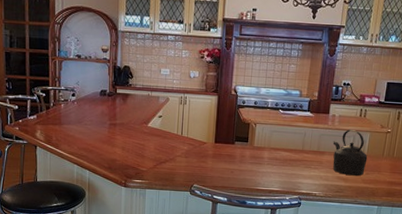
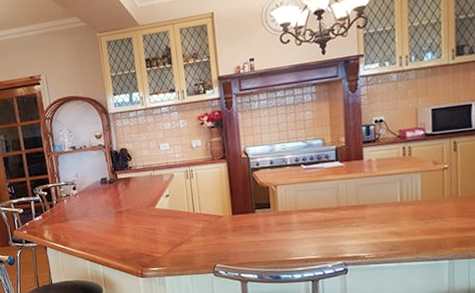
kettle: present [333,130,368,176] -> none [374,173,424,229]

